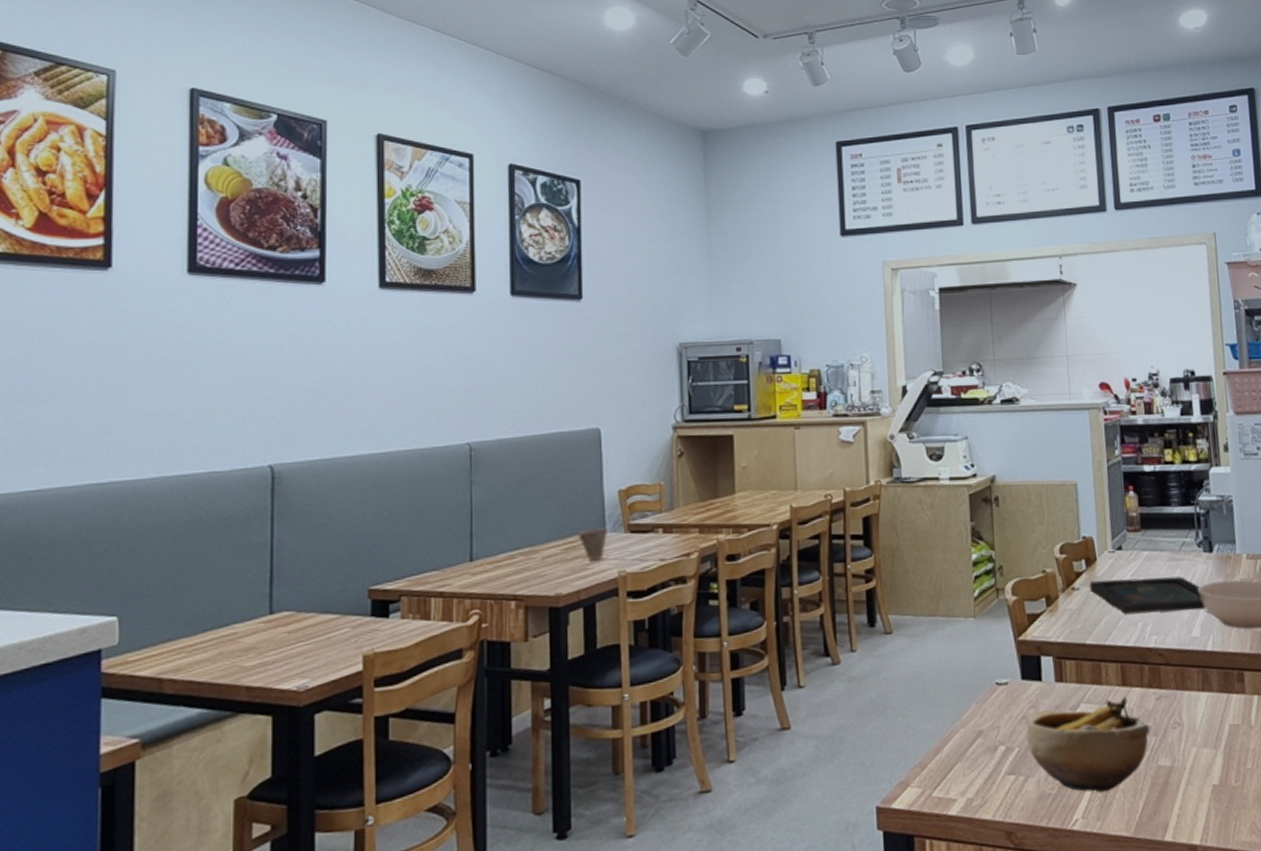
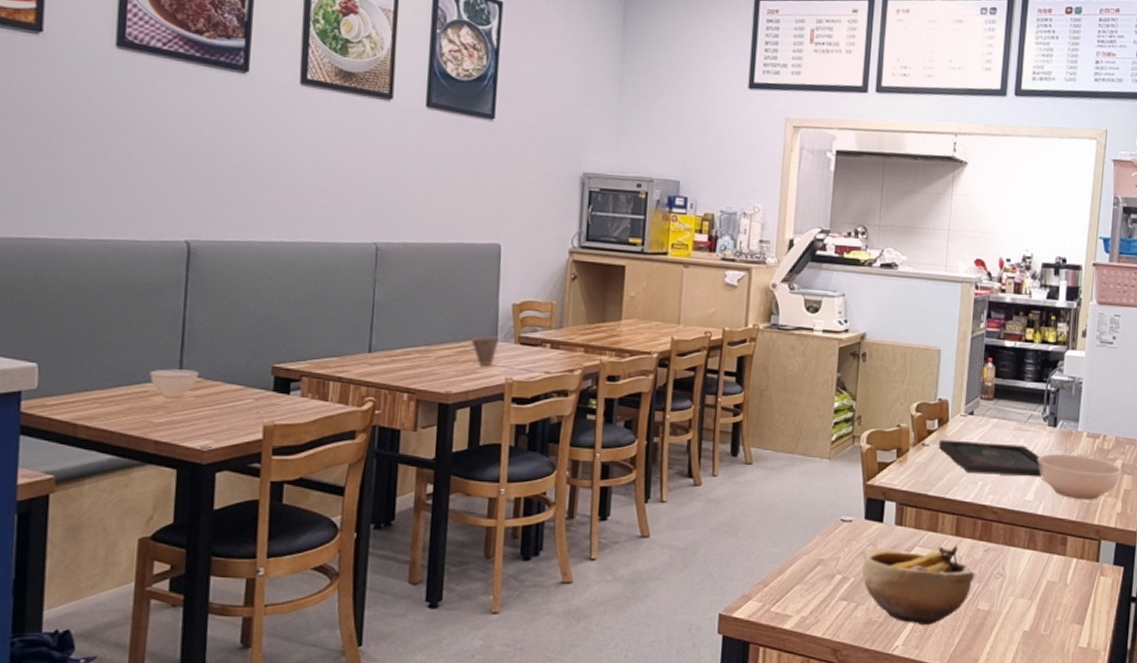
bowl: none [238,603,291,638] -> present [149,369,199,398]

